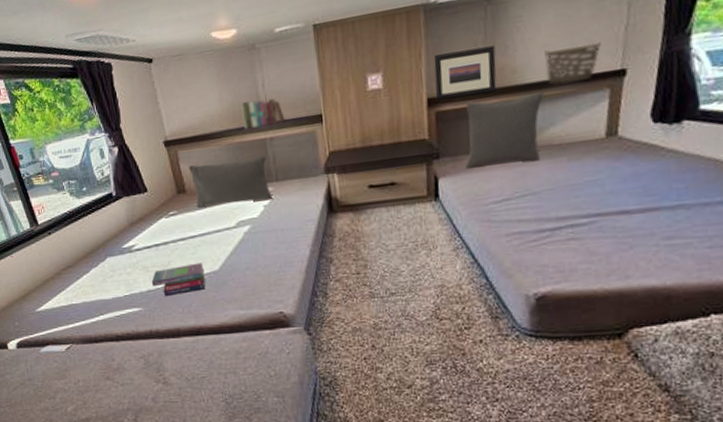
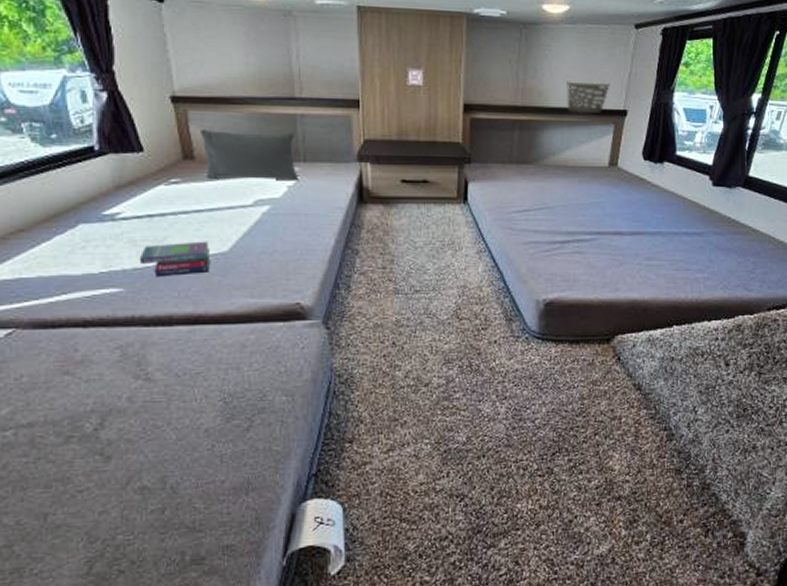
books: present [241,99,286,130] -> none [270,71,319,103]
picture frame: present [434,45,497,101] -> none [471,64,526,109]
pillow: present [465,91,544,168] -> none [494,114,563,179]

